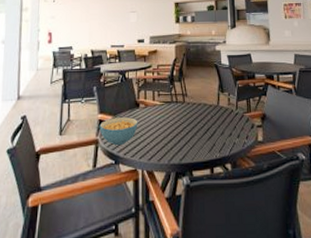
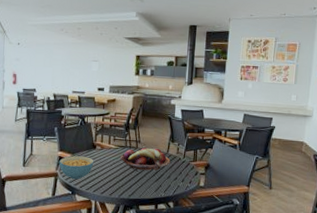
fruit basket: none [166,101,222,130] -> present [119,147,171,172]

